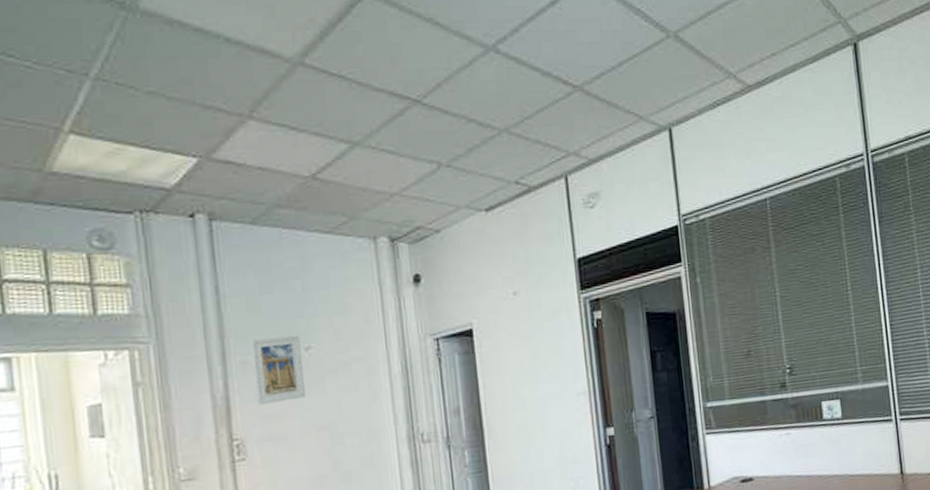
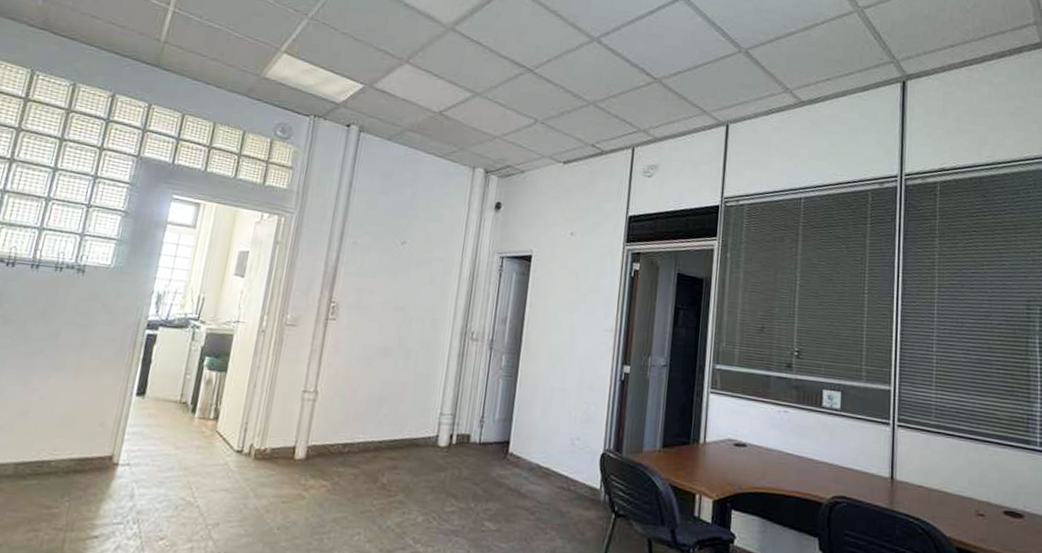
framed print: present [251,335,305,406] -> none [356,227,400,281]

